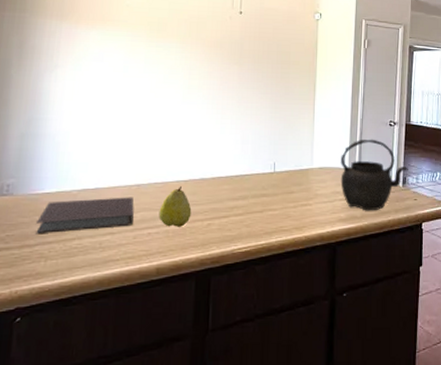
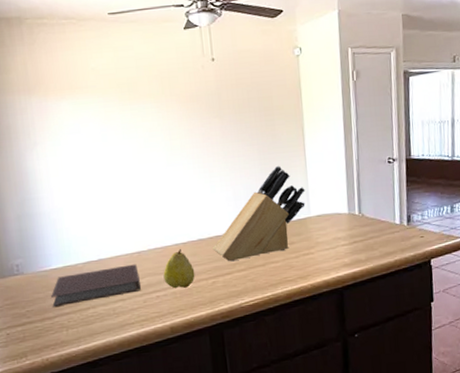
knife block: none [213,115,311,205] -> present [213,165,305,262]
kettle: present [340,139,408,211] -> none [339,179,412,254]

